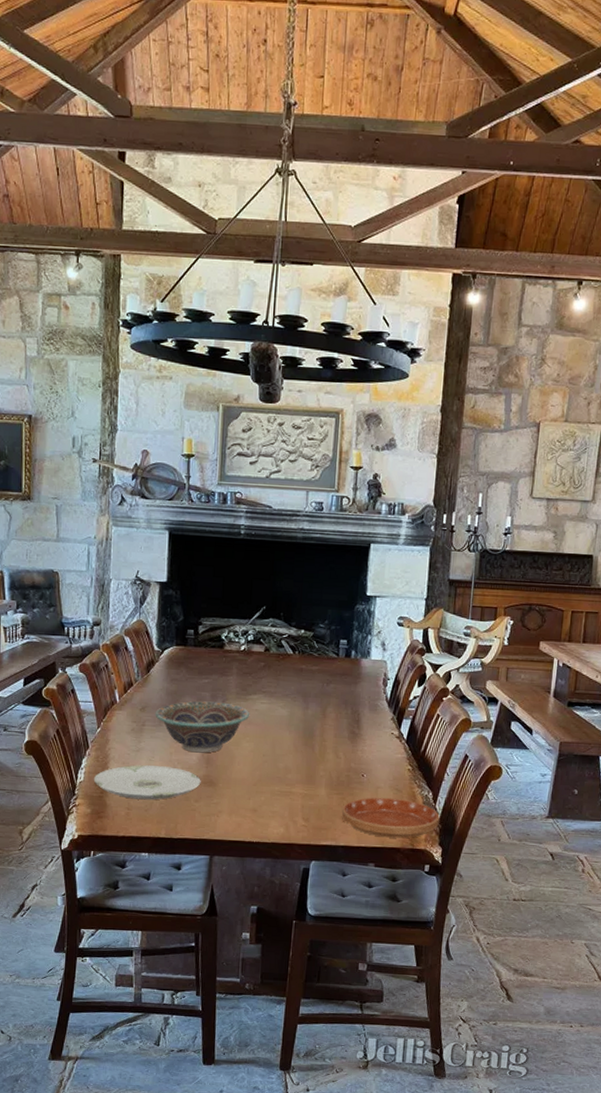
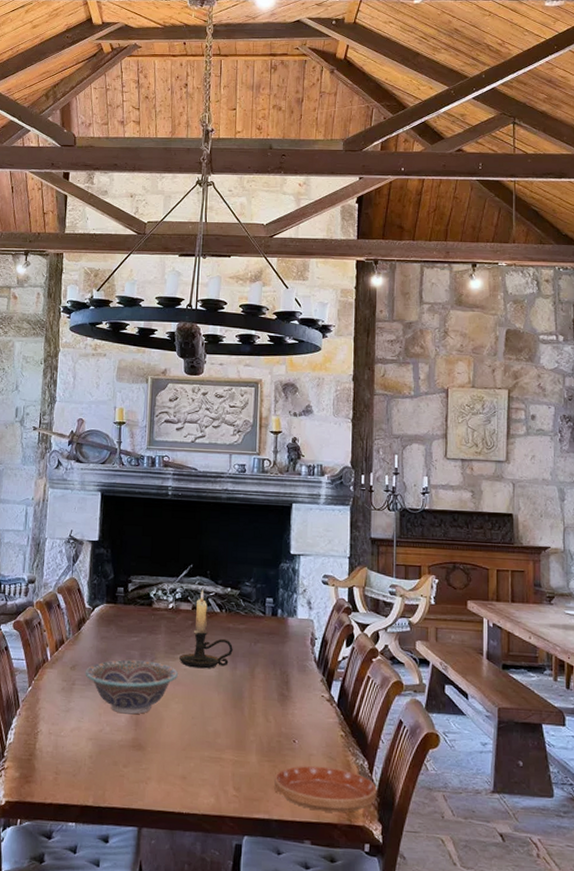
plate: present [93,765,201,800] -> none [23,726,130,765]
candle holder: none [251,631,305,709] -> present [179,589,233,669]

